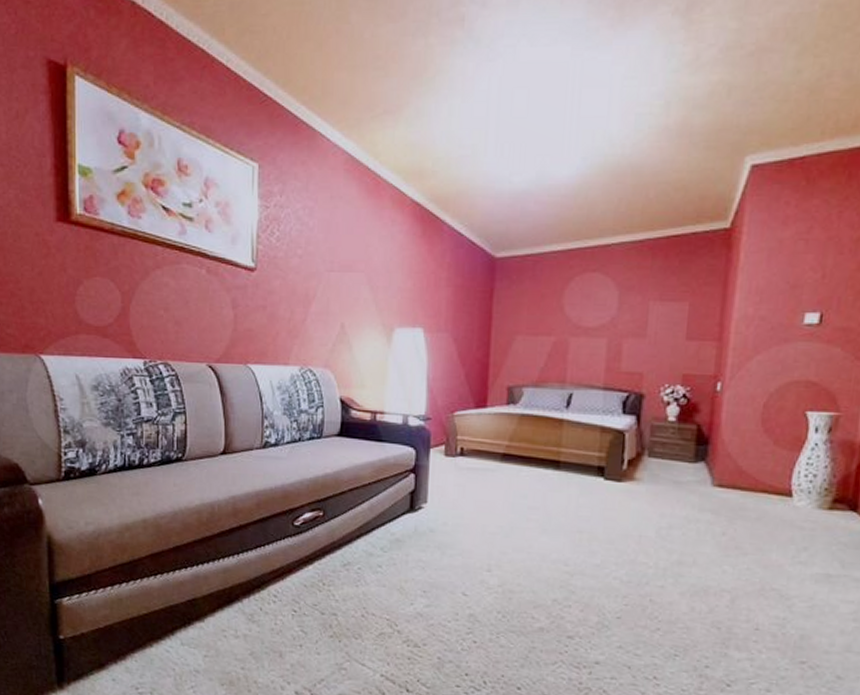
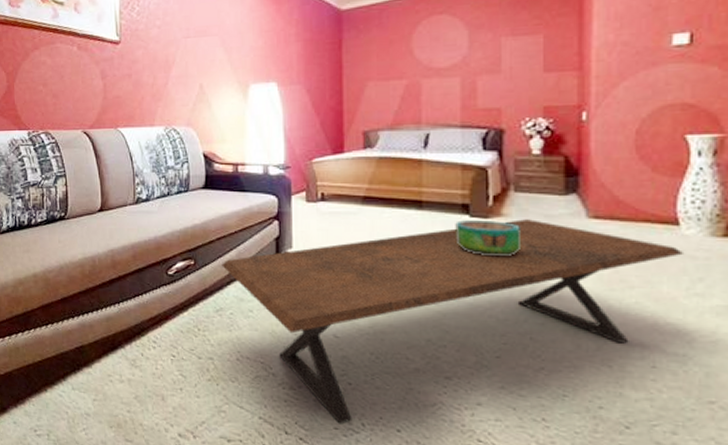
coffee table: none [352,484,793,682] -> present [222,219,683,424]
decorative bowl: none [588,482,650,521] -> present [455,220,520,257]

